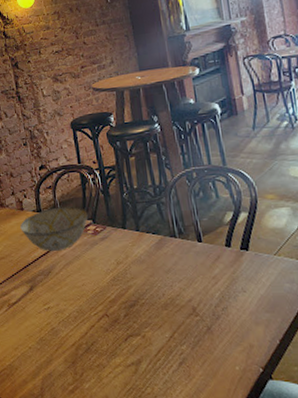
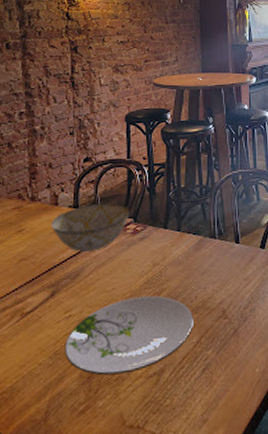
plate: none [48,292,165,362] -> present [64,296,194,376]

